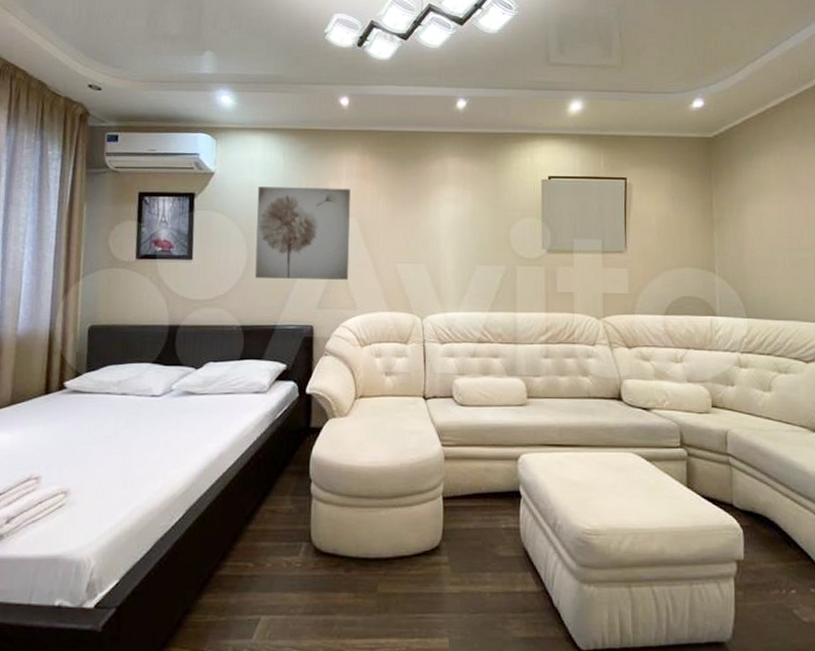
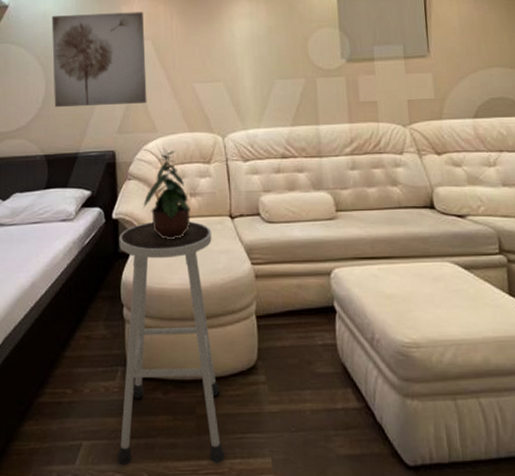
stool: none [293,399,404,642] -> present [116,221,226,465]
potted plant: none [338,325,385,417] -> present [143,147,191,239]

